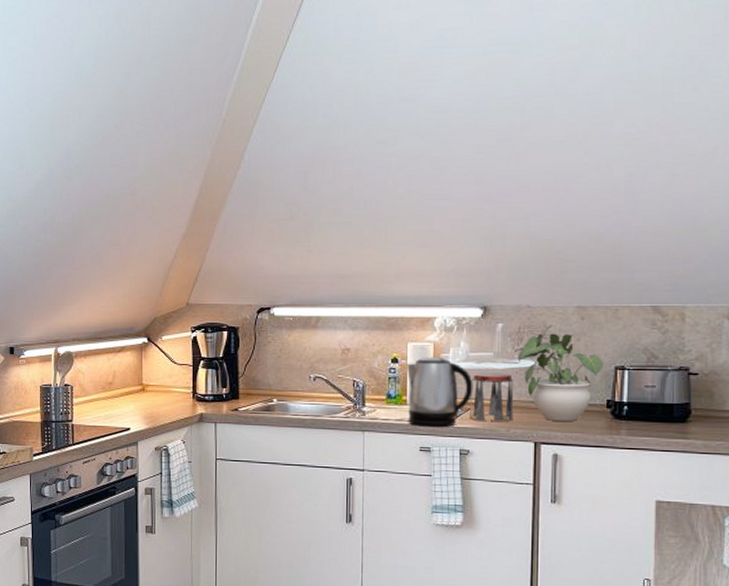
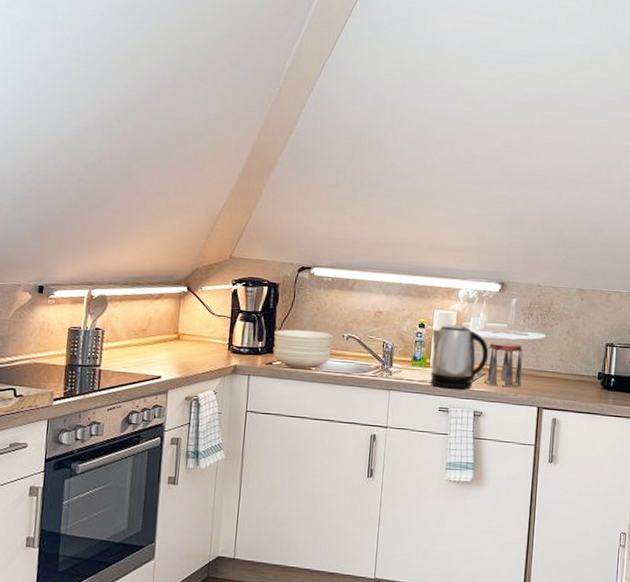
bowl: none [238,373,299,414] -> present [273,329,333,370]
potted plant: present [515,325,604,422] -> none [525,303,598,390]

